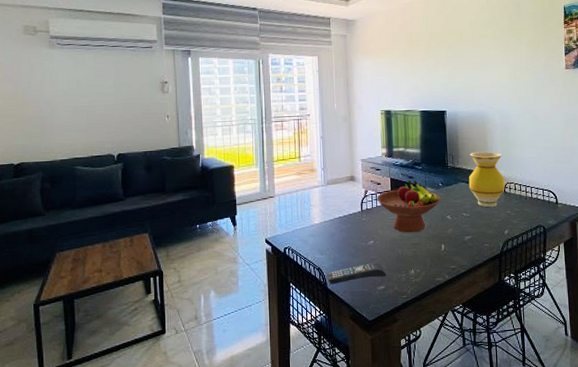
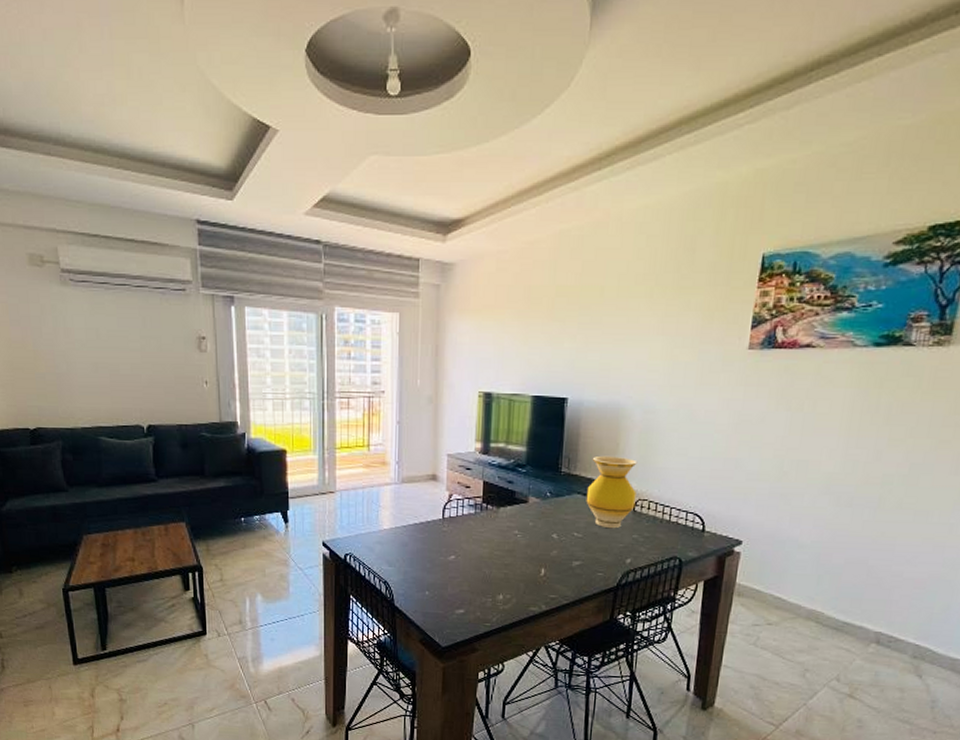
remote control: present [326,262,387,284] -> none [394,581,468,602]
fruit bowl: present [377,180,441,233] -> none [464,485,548,551]

